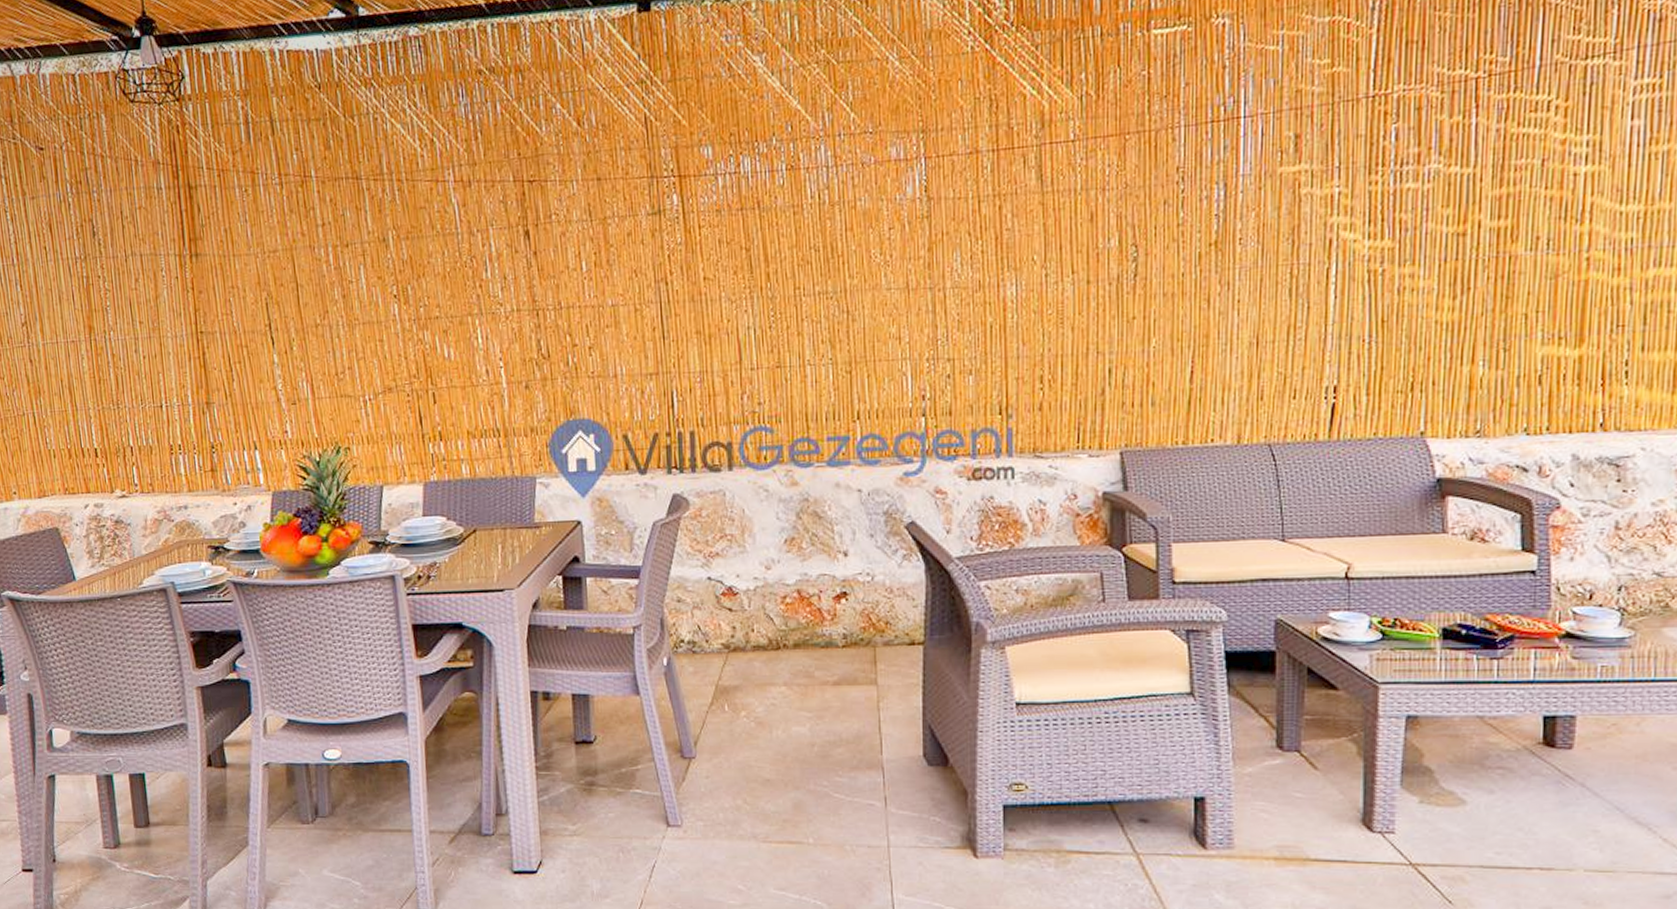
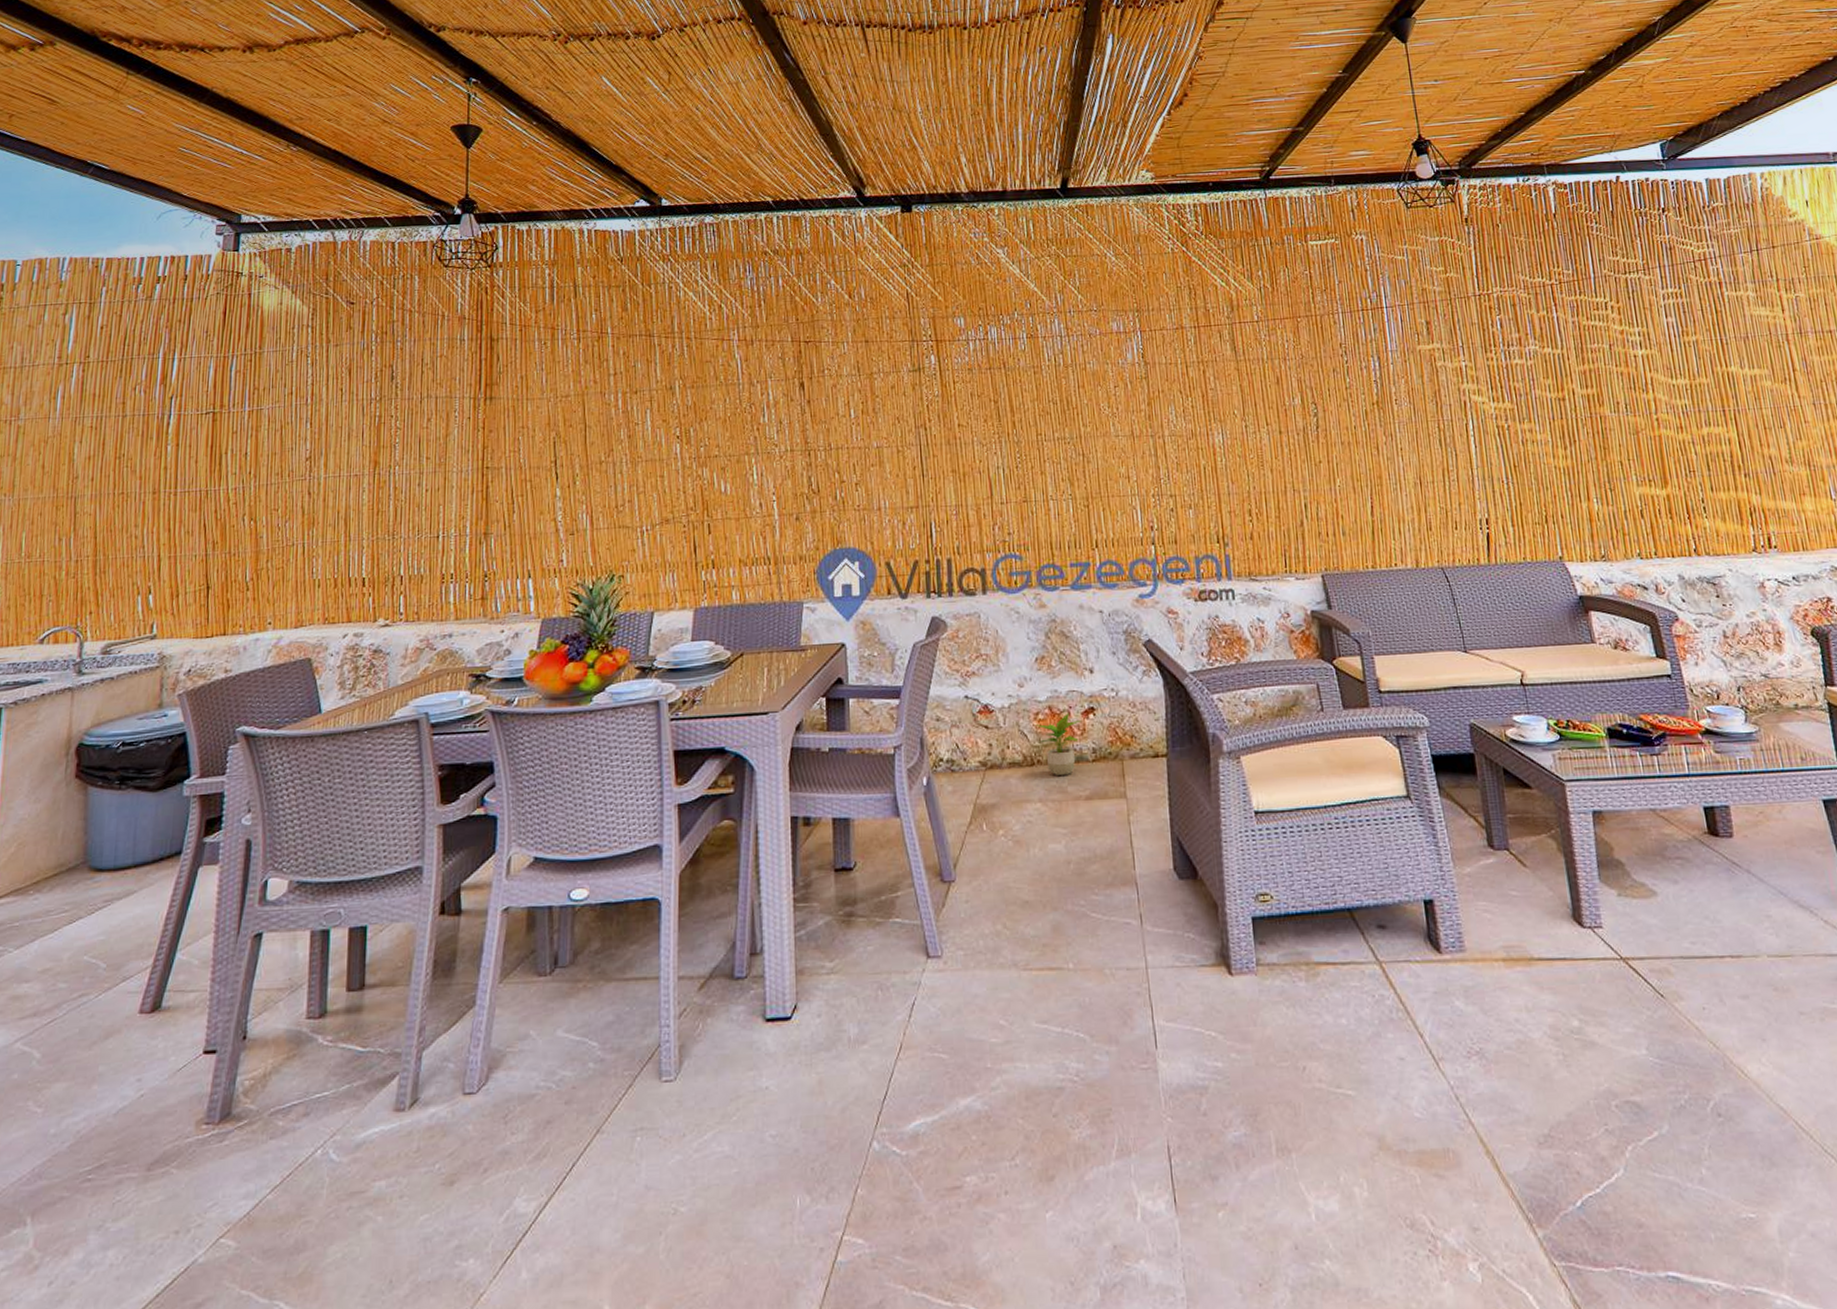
potted plant: none [783,597,833,660] -> present [1035,712,1082,775]

